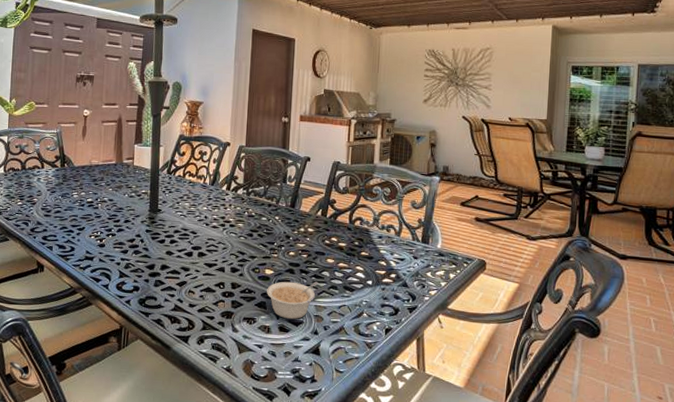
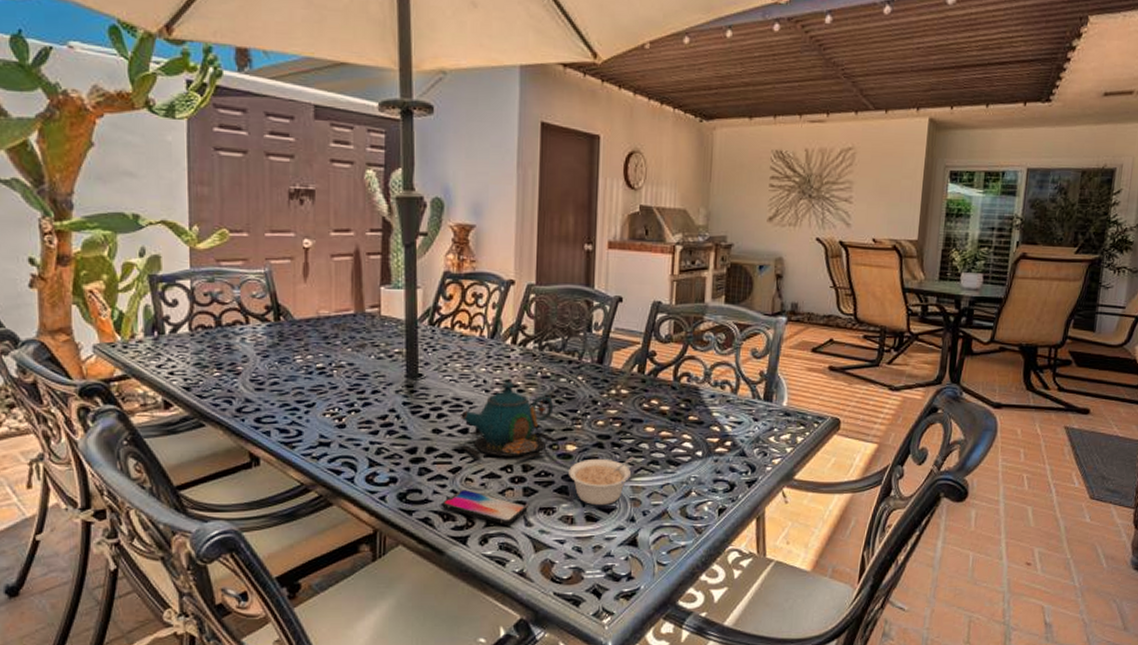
smartphone: none [171,299,234,330] -> present [442,490,527,525]
teapot: none [184,218,260,280] -> present [457,382,559,461]

